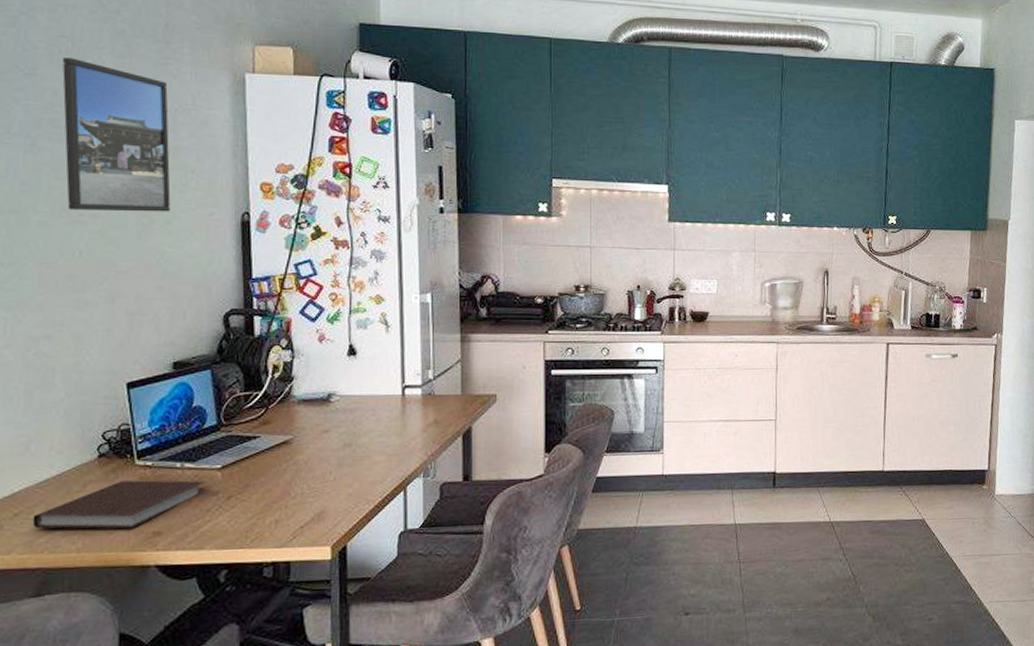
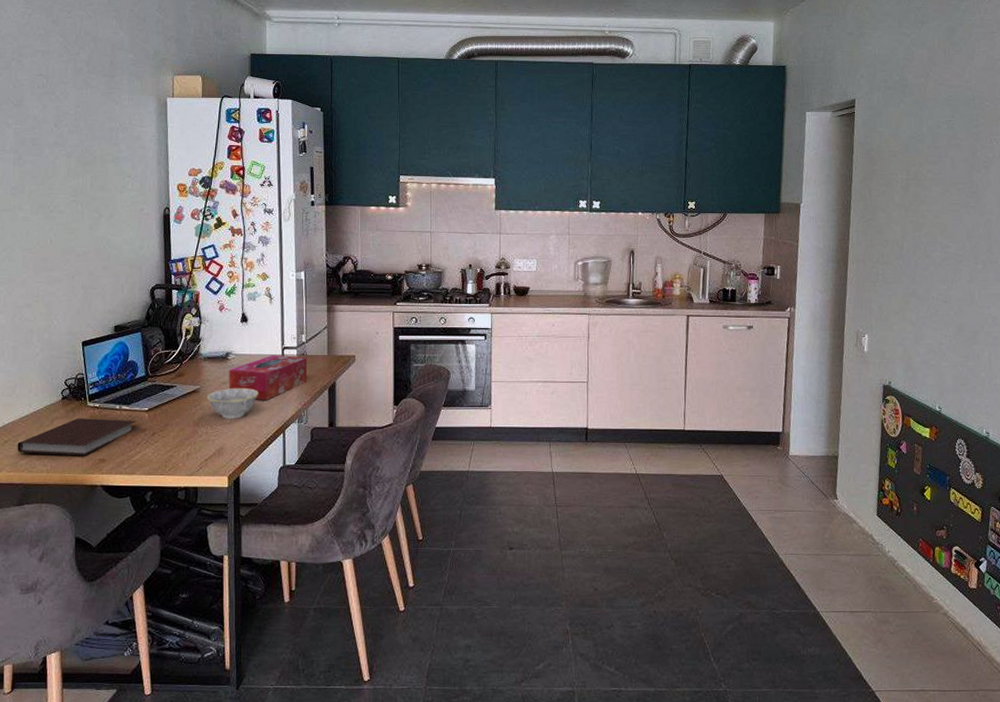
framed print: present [62,57,171,212] -> none [39,91,114,209]
bowl: none [303,437,372,476] -> present [207,388,259,419]
tissue box: none [331,395,436,451] -> present [228,354,308,400]

